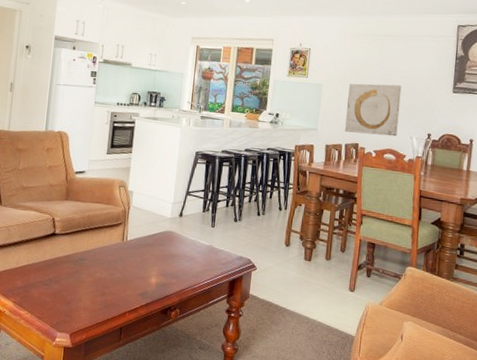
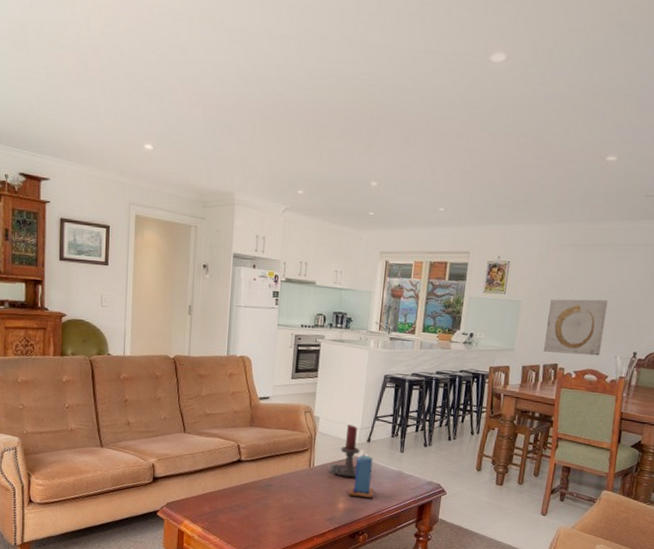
candle holder: none [142,199,172,252] -> present [329,425,360,478]
candle: none [160,224,187,273] -> present [348,449,375,498]

